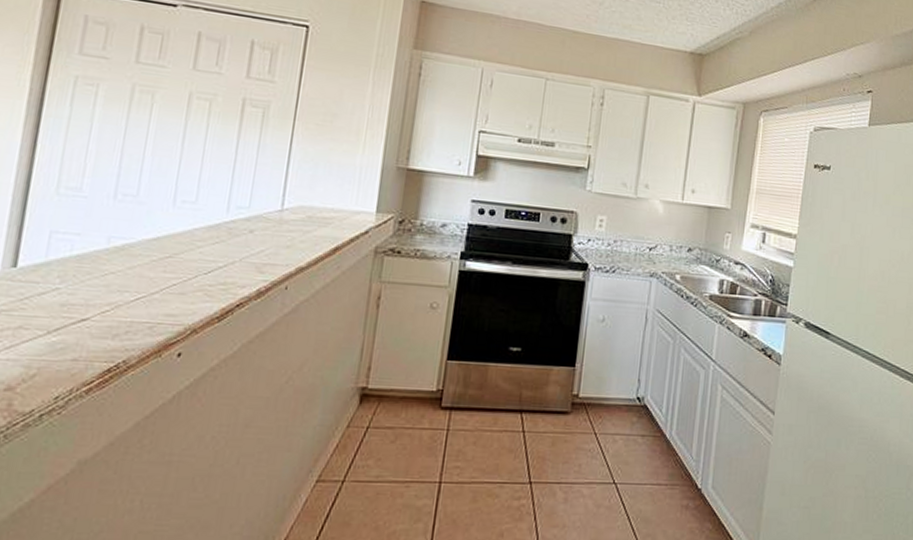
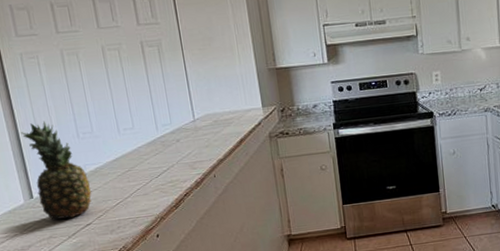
fruit: none [23,166,109,306] -> present [20,121,92,220]

